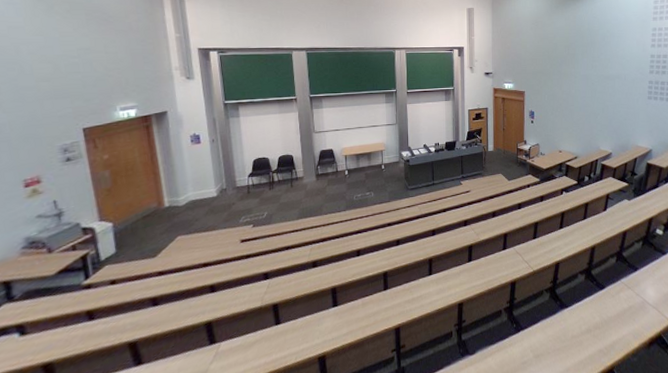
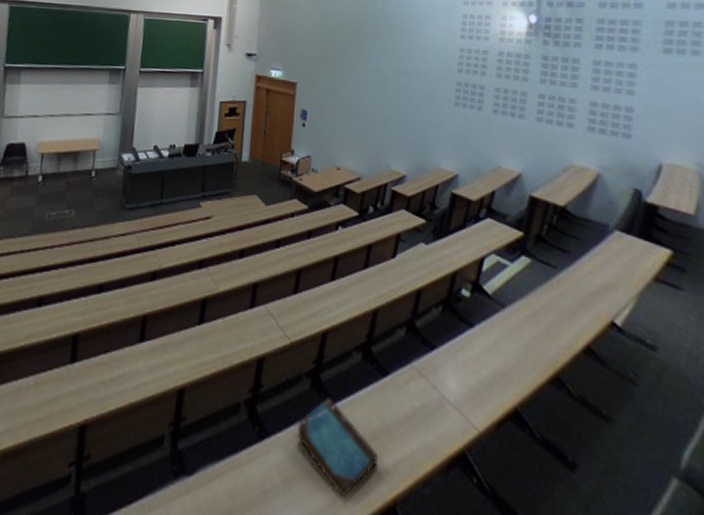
book: none [542,304,600,366] -> present [297,397,378,498]

